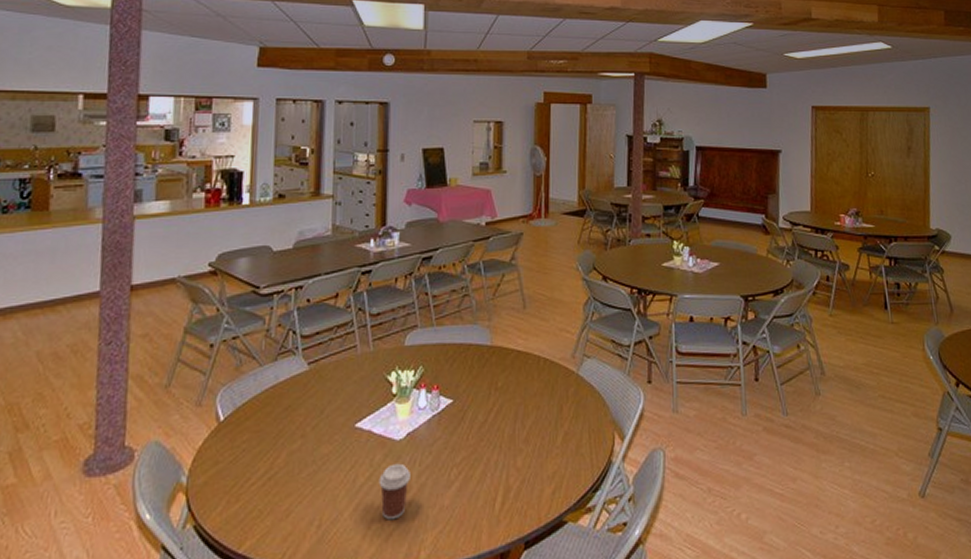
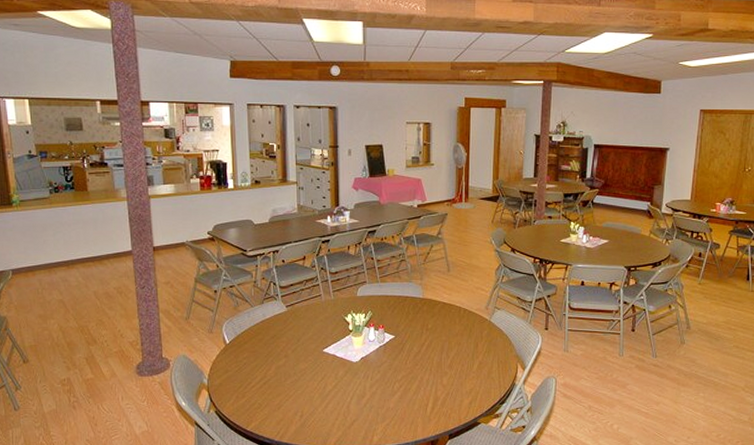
coffee cup: present [378,463,410,520] -> none [342,378,365,415]

